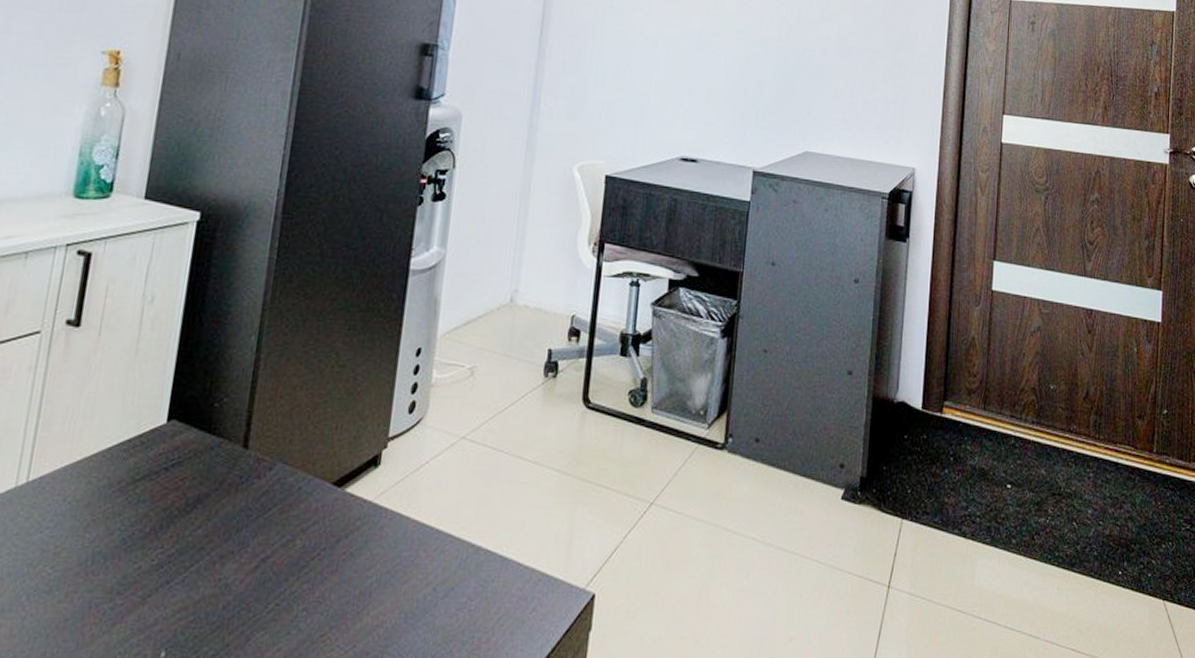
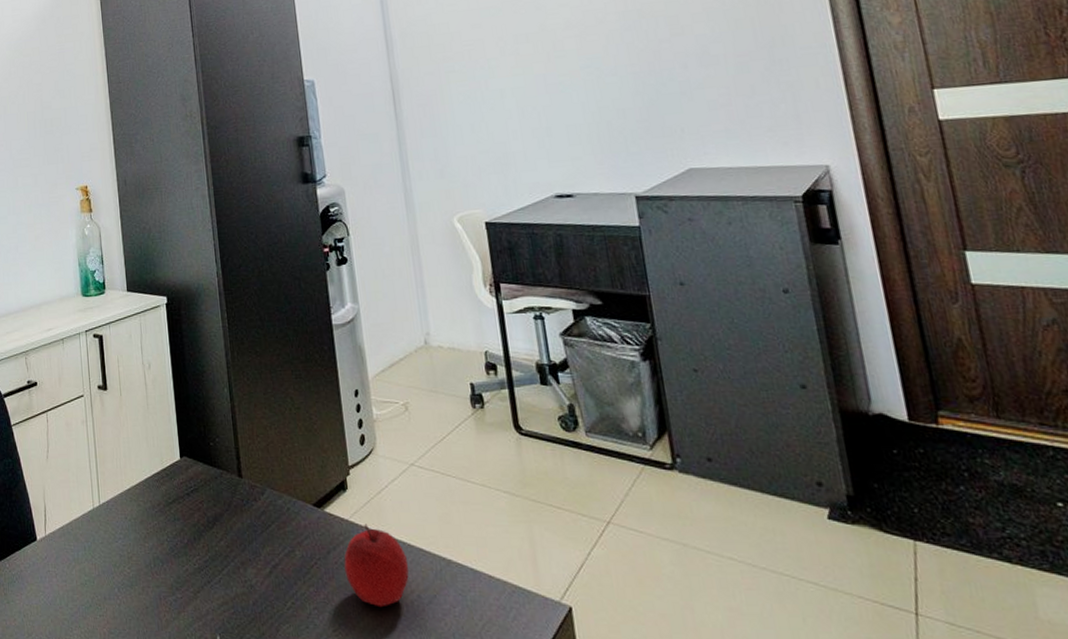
apple: none [352,506,431,605] -> present [344,523,409,608]

